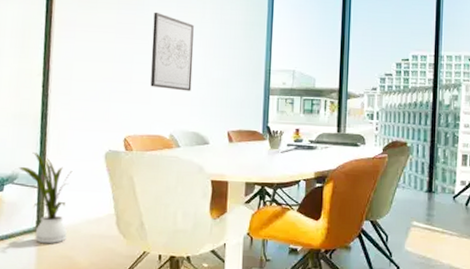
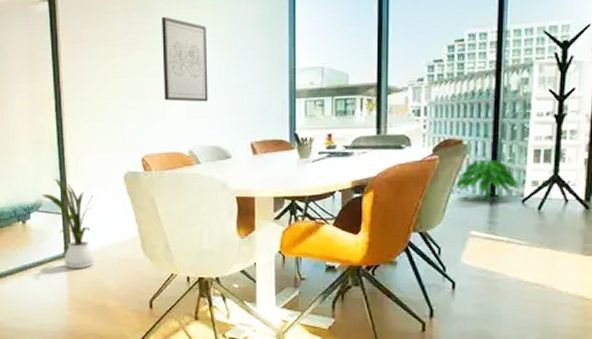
indoor plant: none [399,159,453,195] -> present [453,158,521,200]

